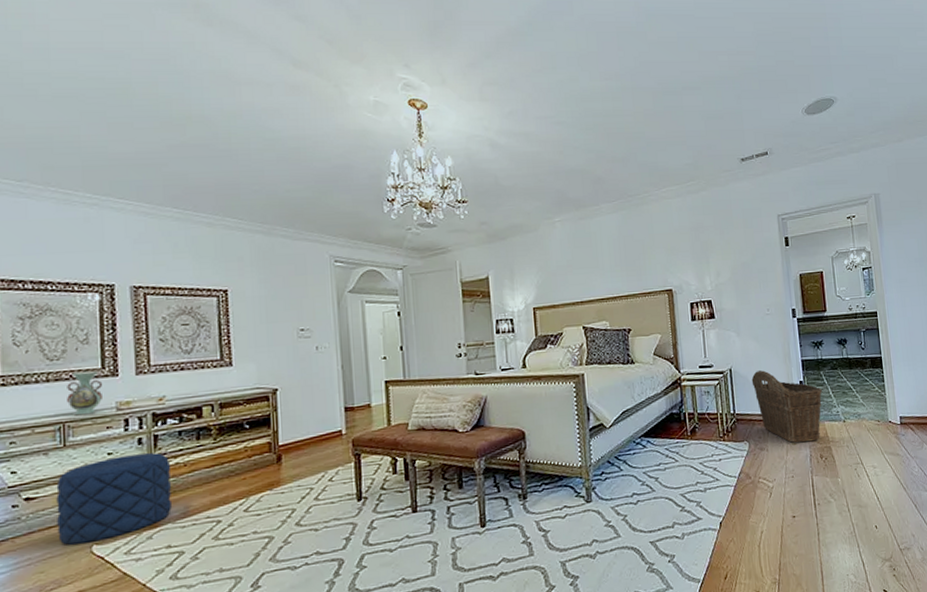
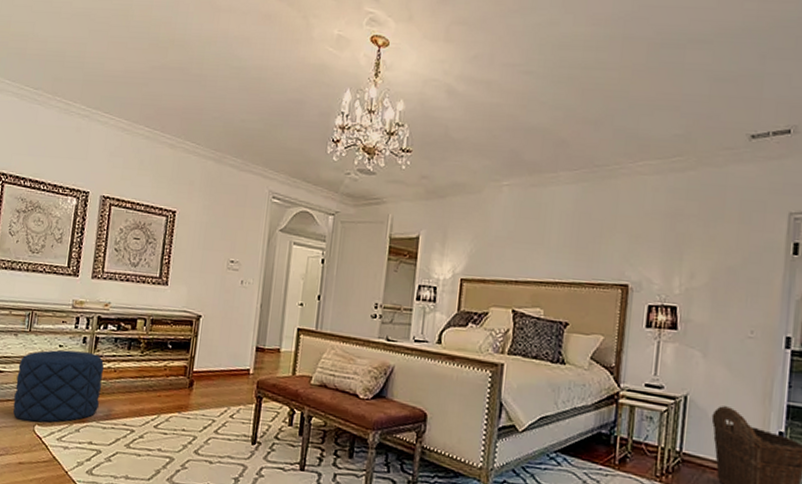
decorative vase: present [67,370,103,416] -> none [38,266,66,307]

